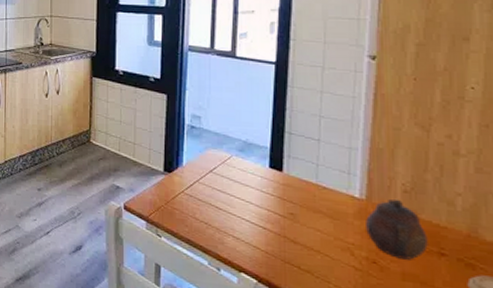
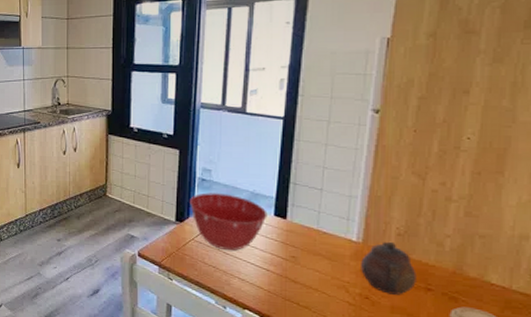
mixing bowl: none [179,141,262,206] -> present [190,193,267,251]

